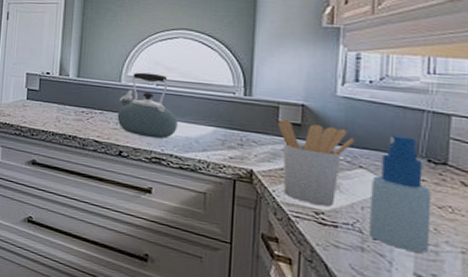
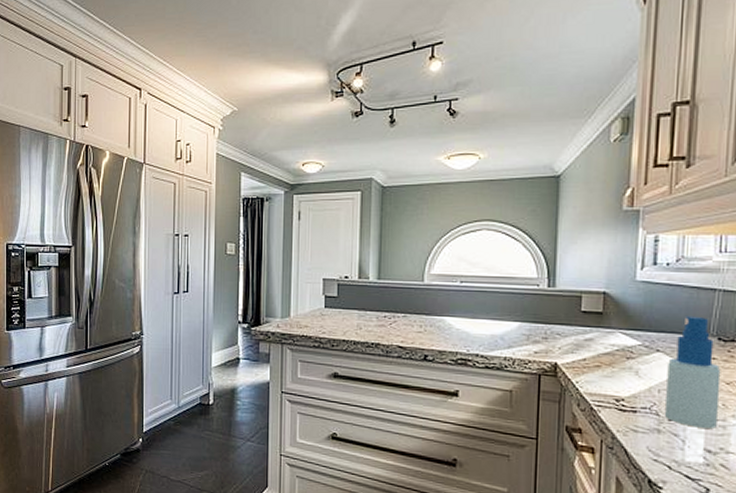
kettle: present [117,72,178,138] -> none [421,269,483,339]
utensil holder: present [278,119,355,207] -> none [581,308,653,393]

